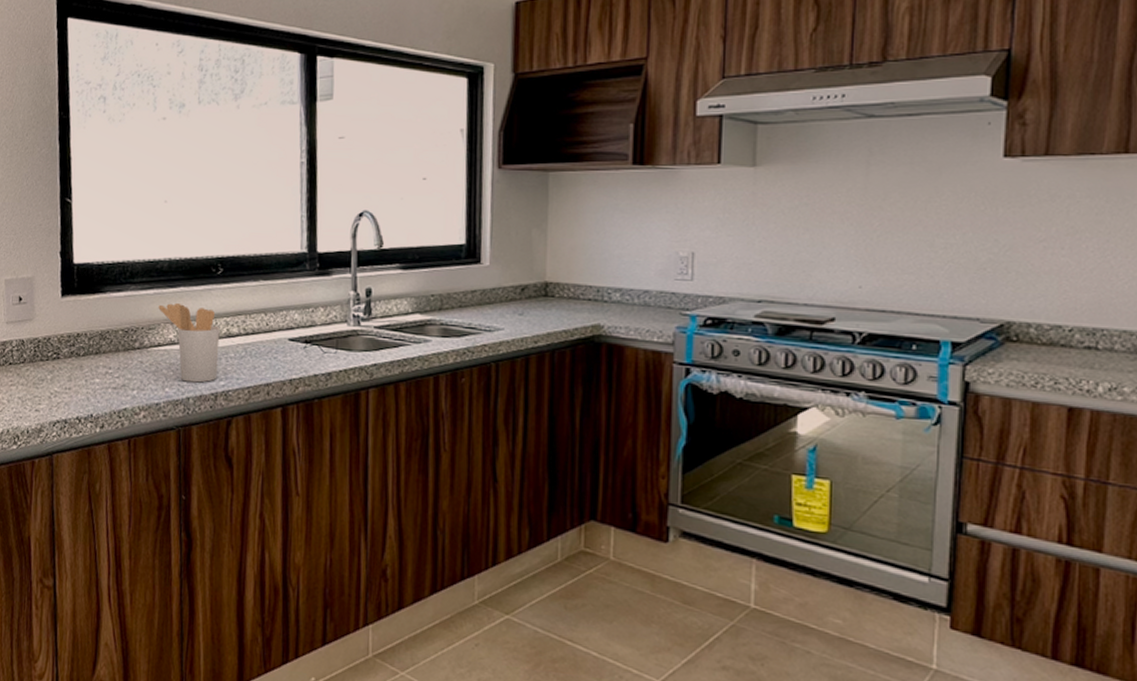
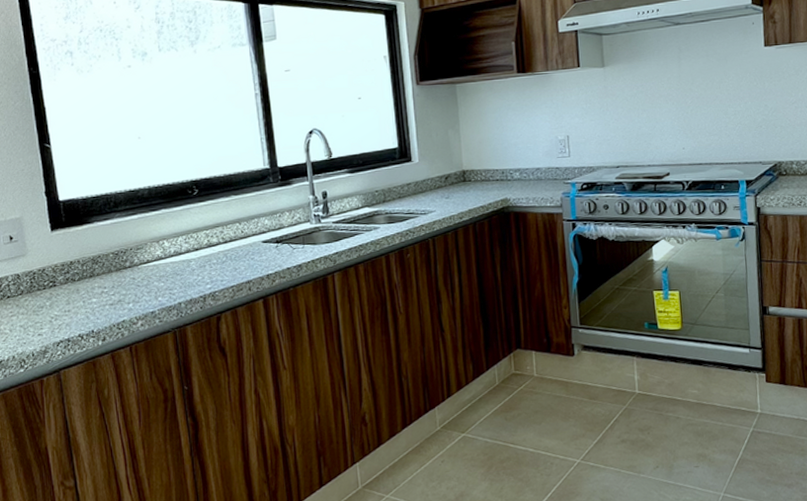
utensil holder: present [158,302,220,383] -> none [143,223,204,290]

